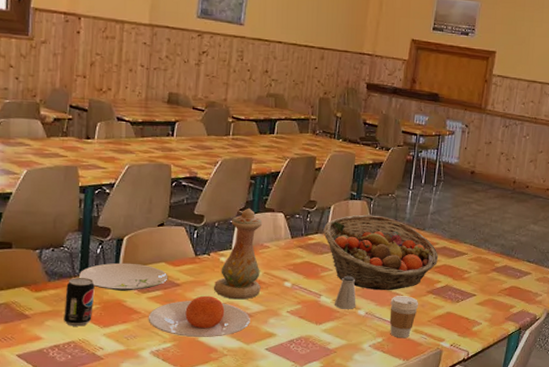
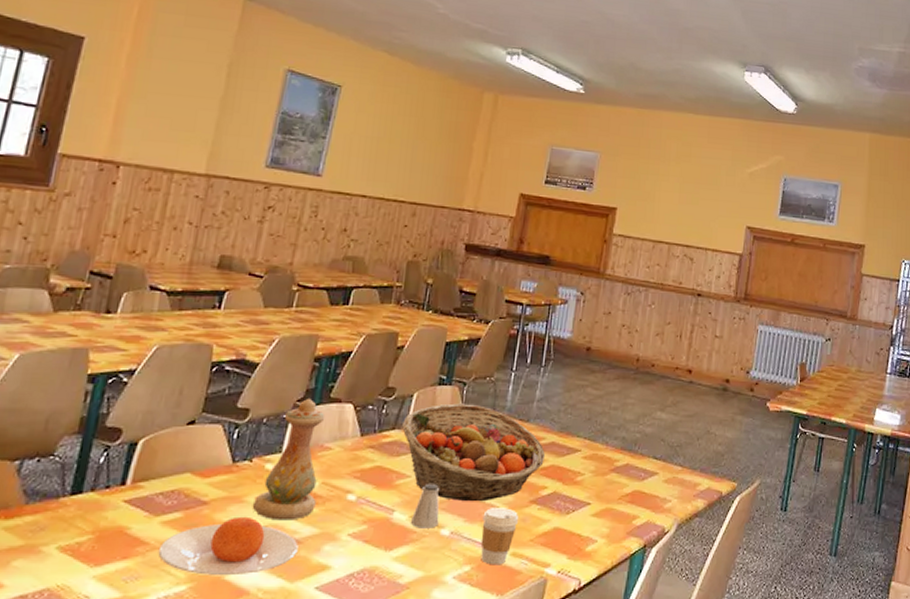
beverage can: present [64,278,95,326] -> none [39,498,90,567]
plate: present [78,262,168,291] -> none [68,475,193,514]

